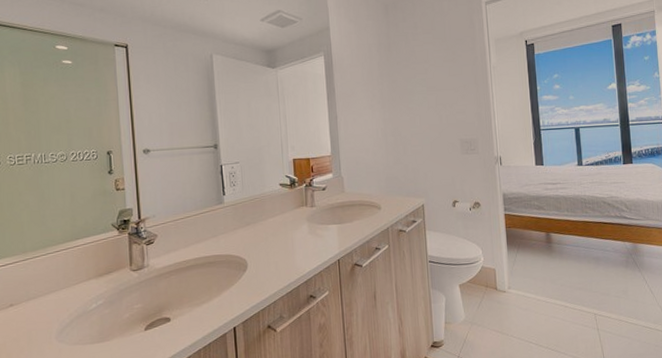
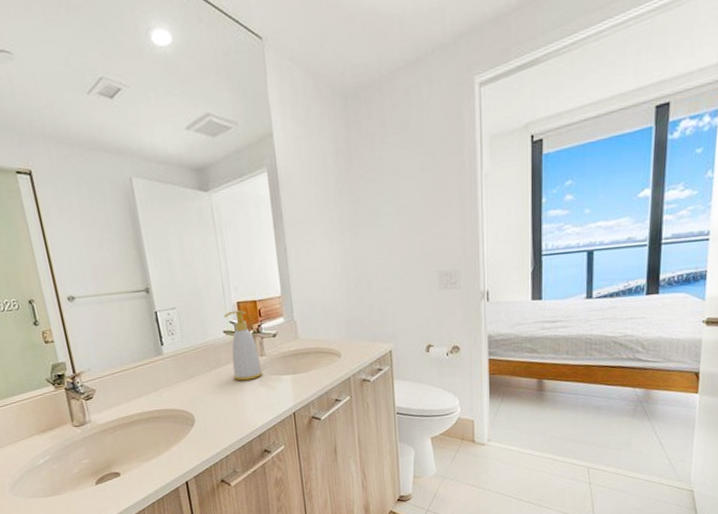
soap bottle: none [281,166,313,229] -> present [224,310,263,381]

